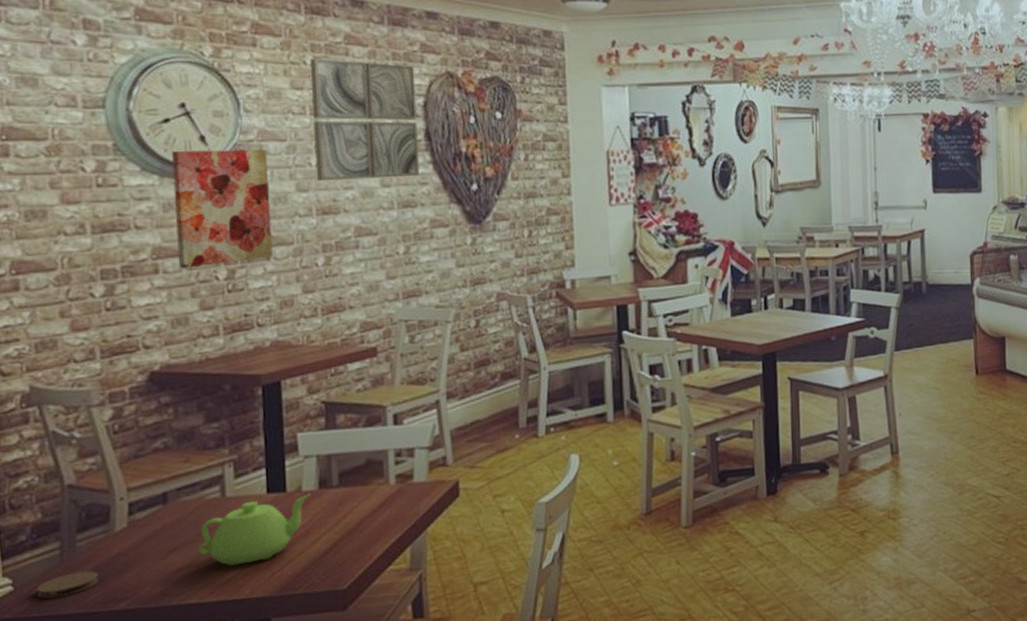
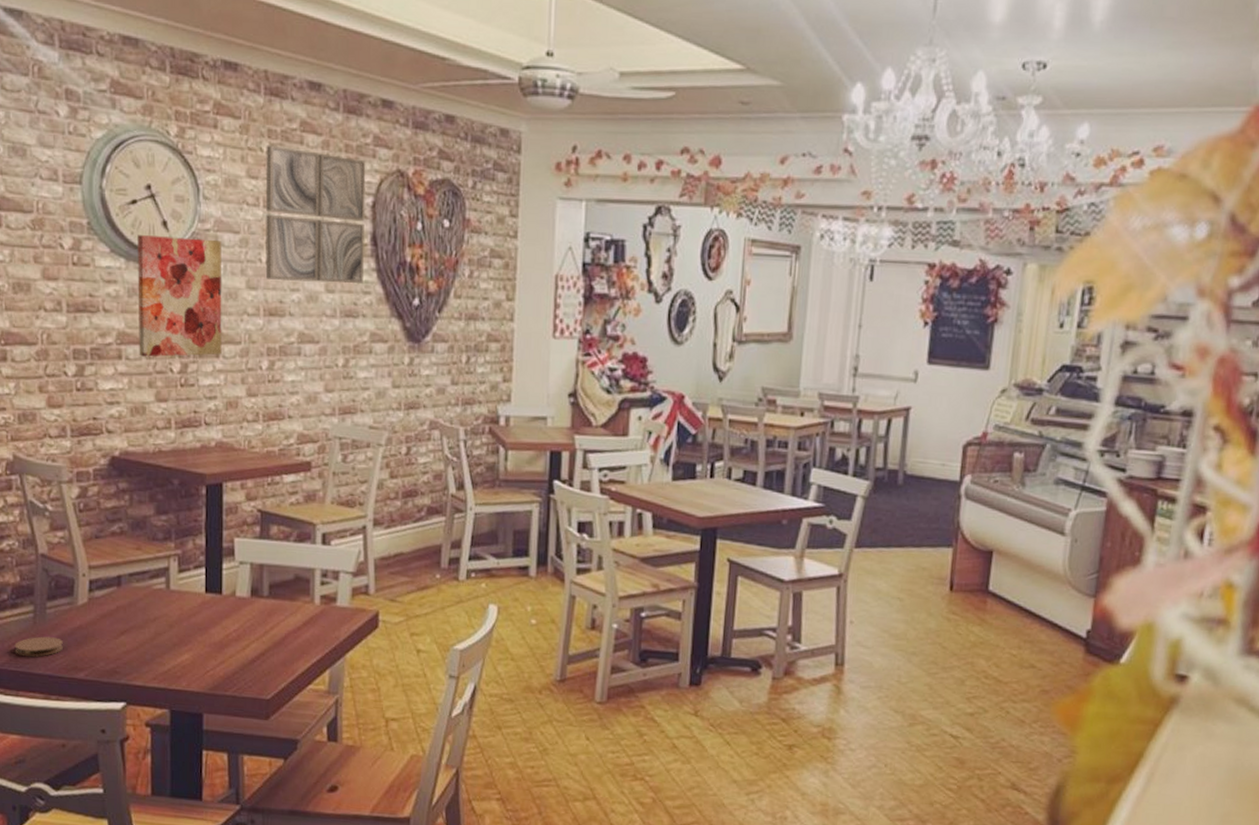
teapot: present [198,494,310,567] -> none [145,598,243,658]

